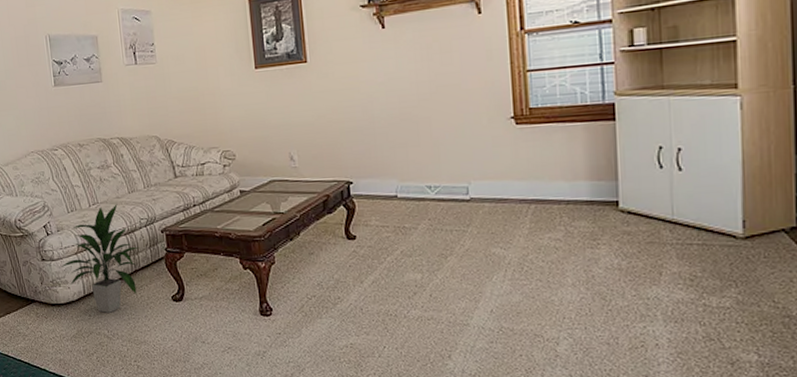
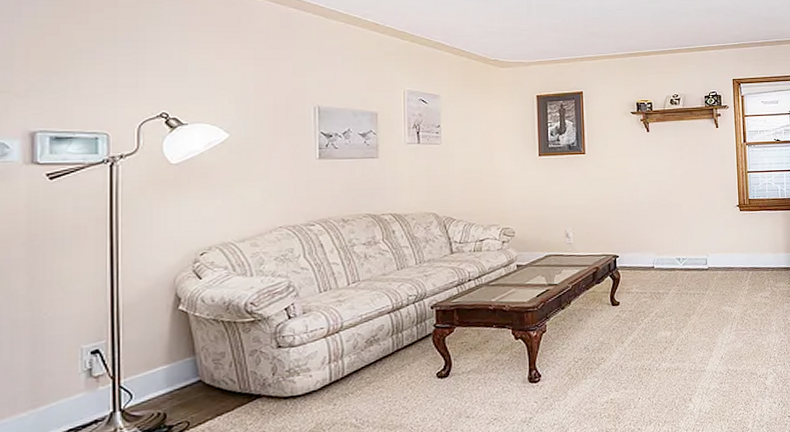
indoor plant: present [59,204,140,313] -> none [300,281,405,400]

